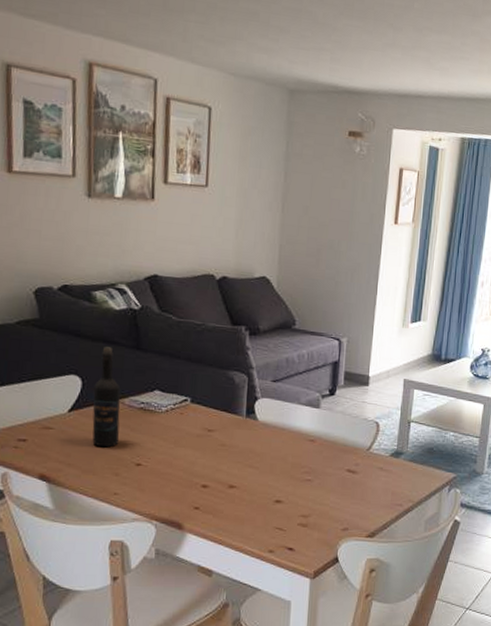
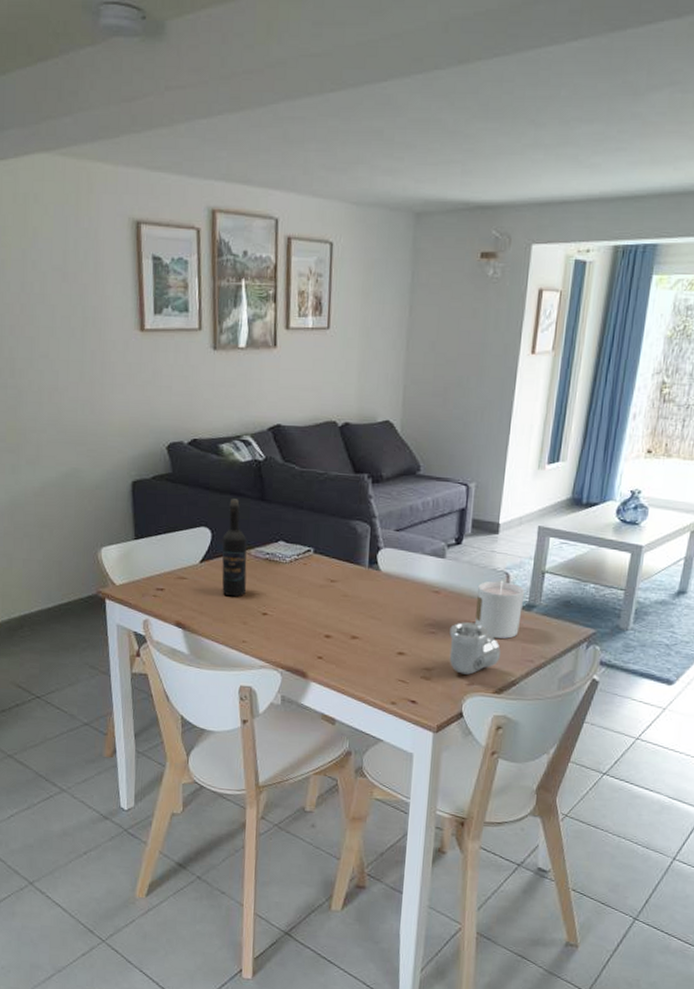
pipe fitting: none [324,469,372,520] -> present [449,622,501,675]
candle: none [349,429,394,484] -> present [475,580,525,639]

